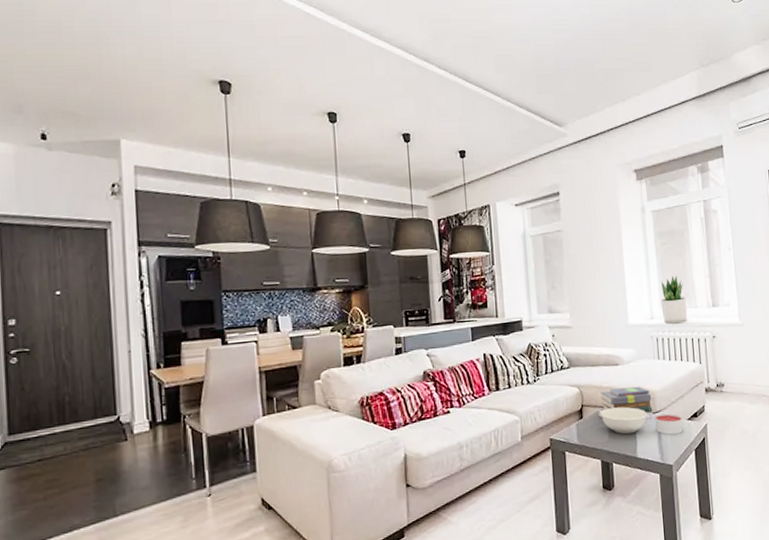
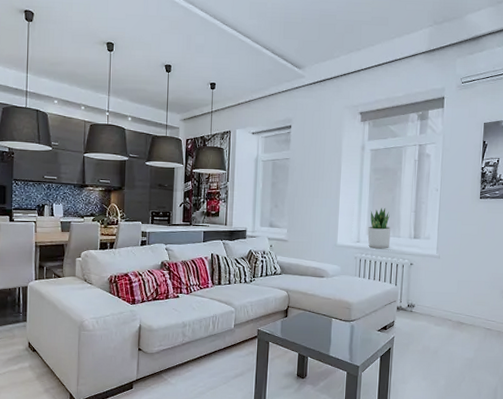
books: present [598,386,653,419] -> none [301,296,349,326]
bowl: present [601,406,647,434] -> none [303,312,343,336]
candle: present [654,413,683,435] -> none [348,323,373,342]

